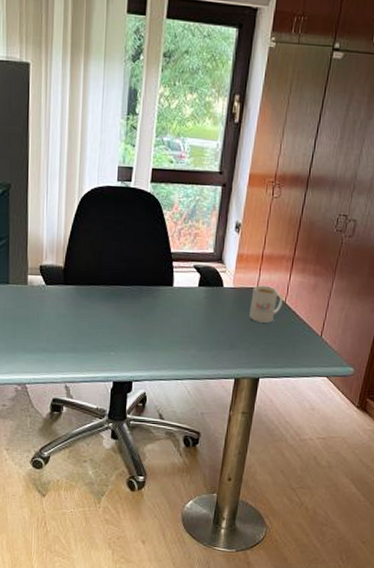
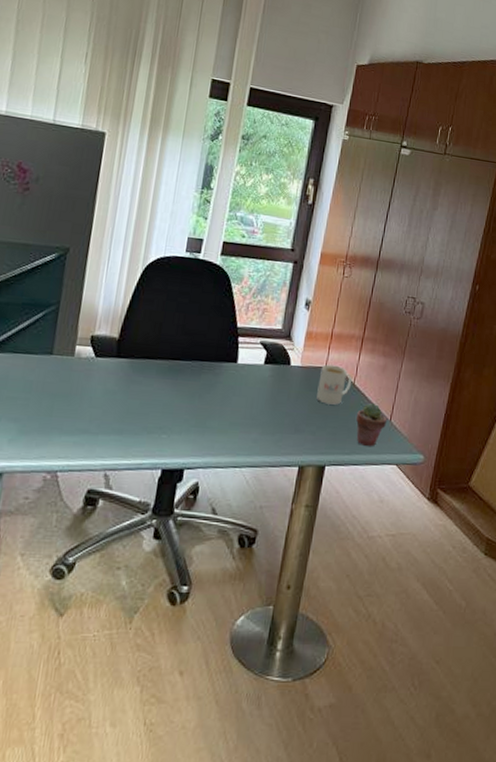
potted succulent: none [288,320,318,361] -> present [356,402,387,447]

